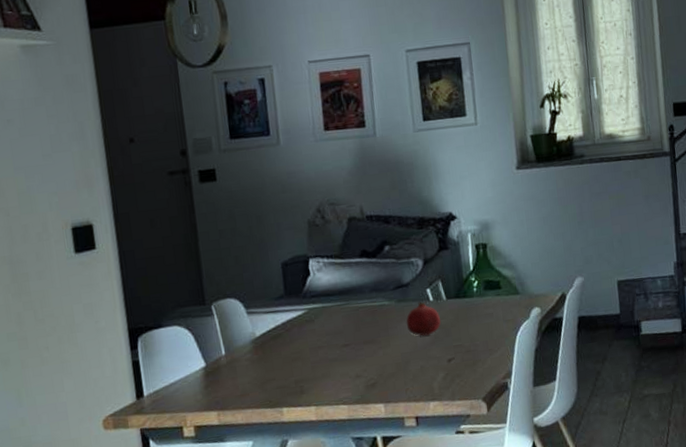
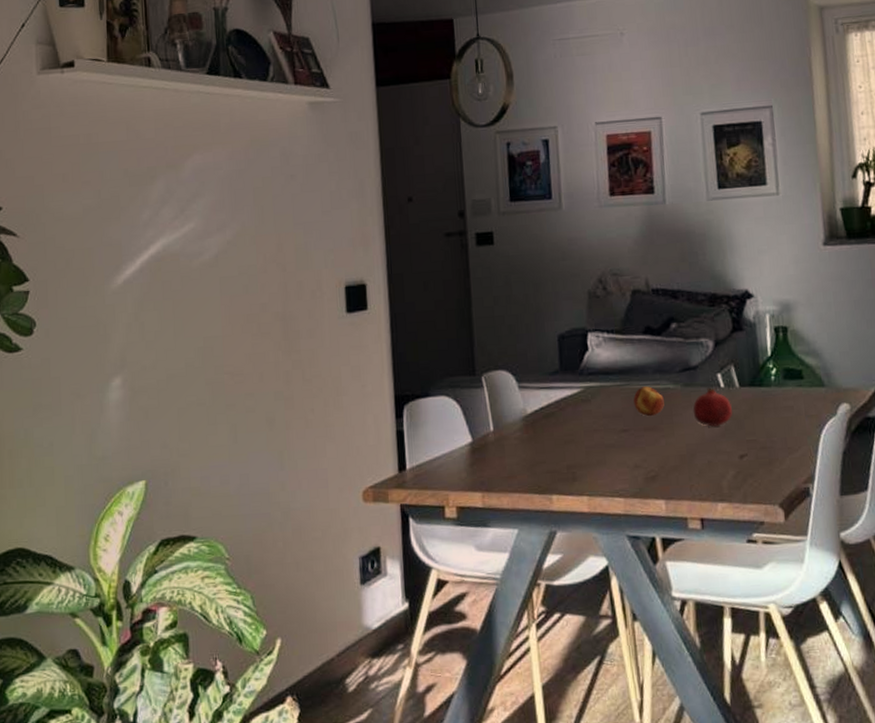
fruit: none [353,304,381,332] -> present [633,386,664,417]

